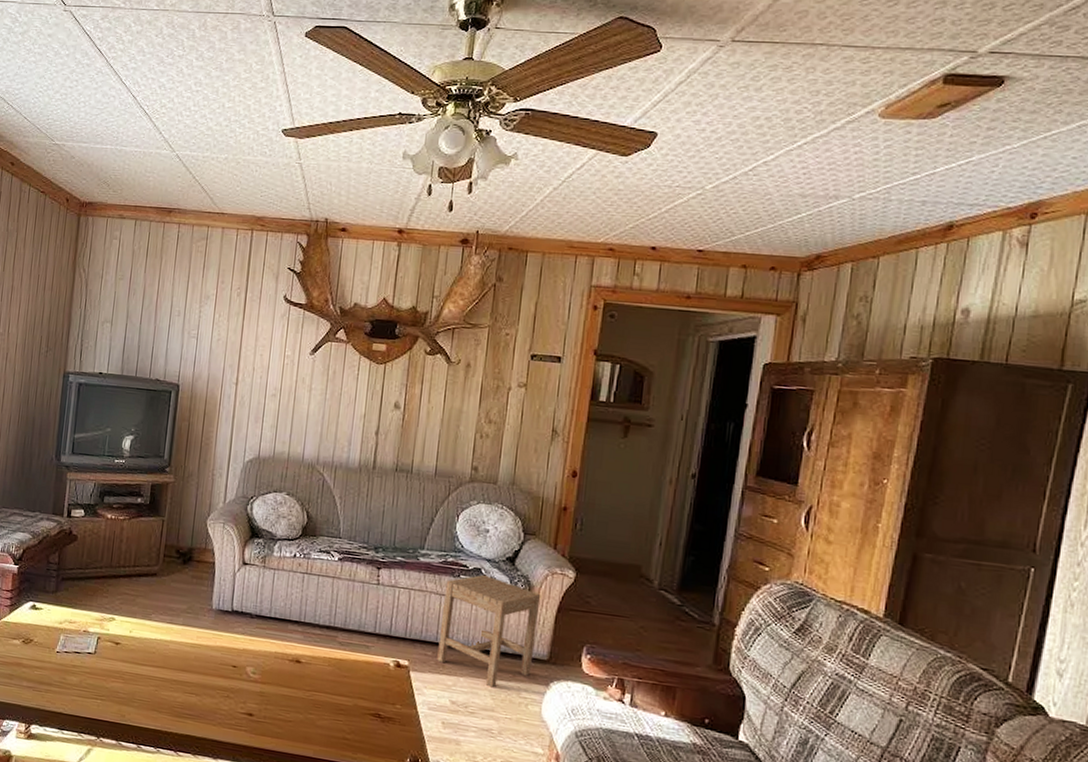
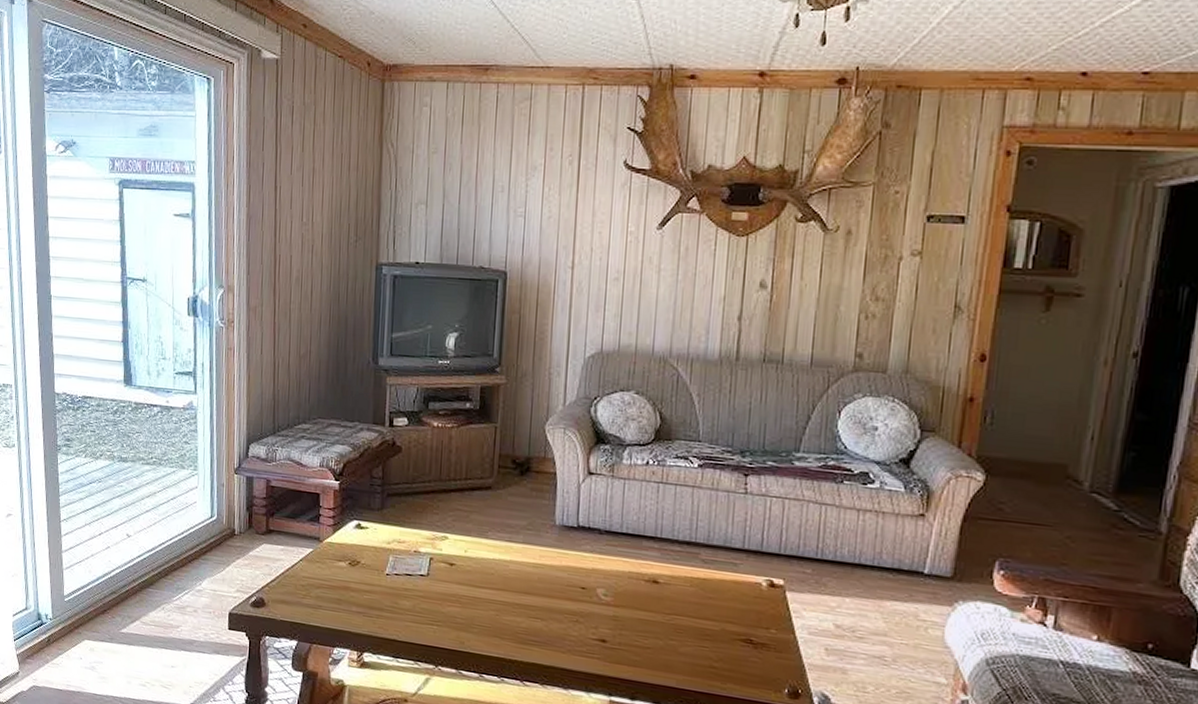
stool: present [437,574,541,688] -> none [817,479,943,610]

